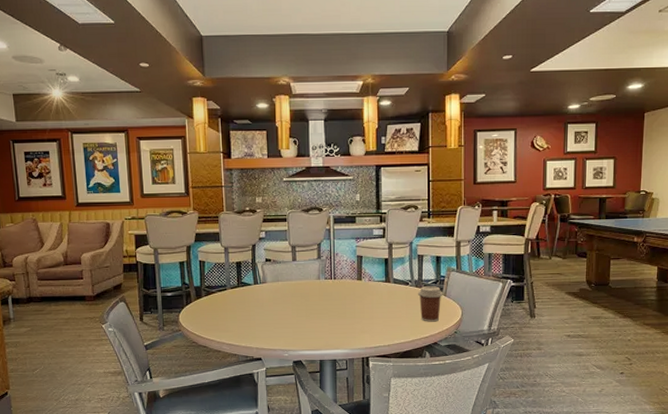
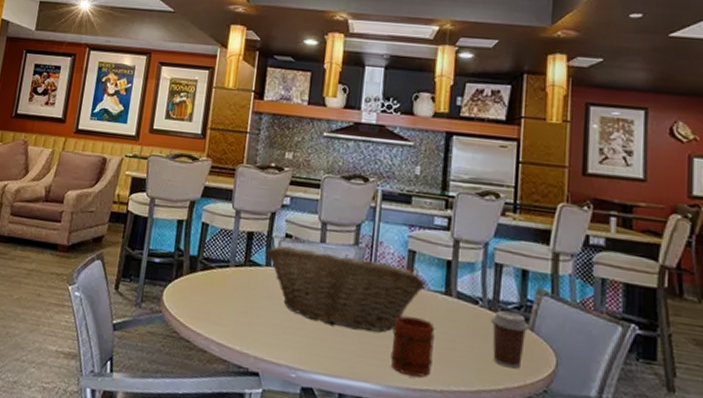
fruit basket: none [253,266,371,317] -> present [266,245,425,332]
mug: none [352,301,381,339] -> present [390,315,435,378]

